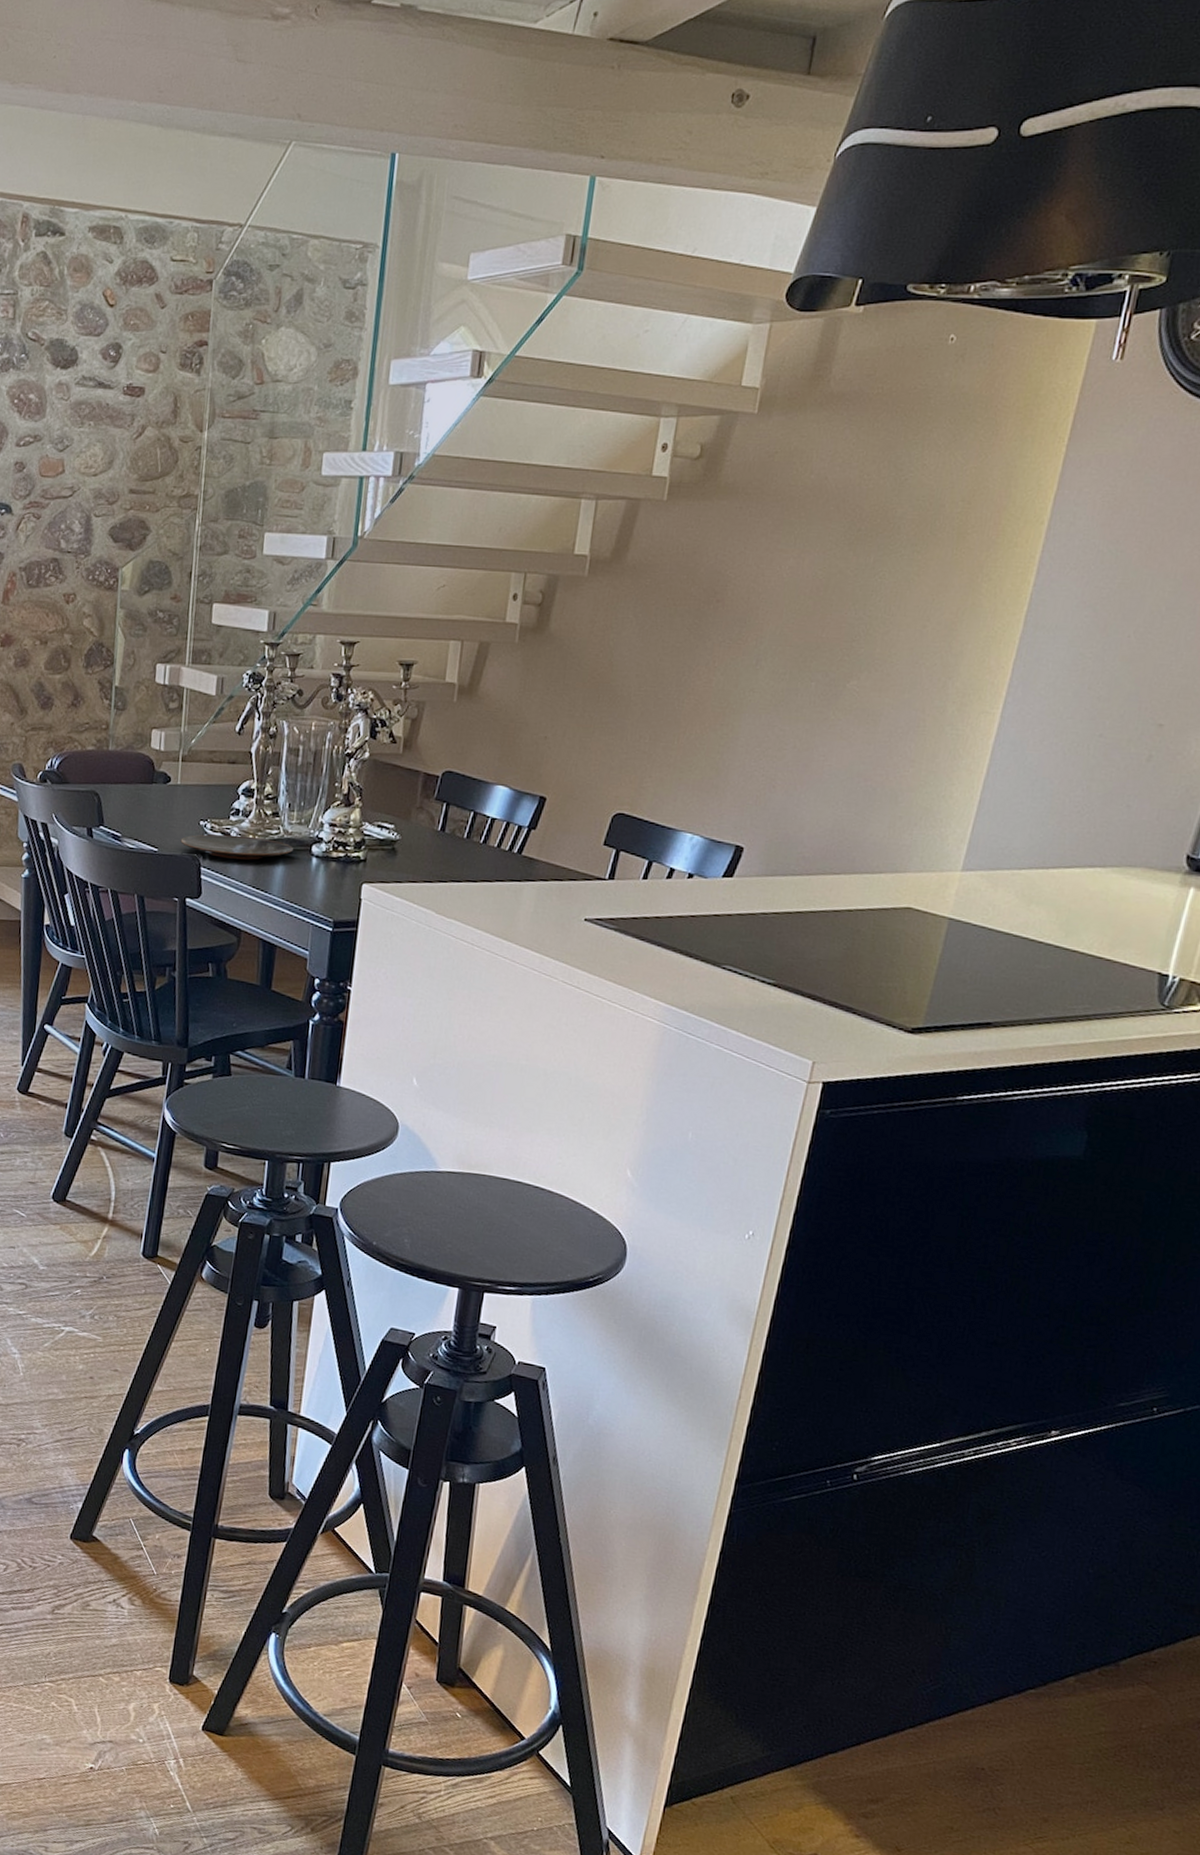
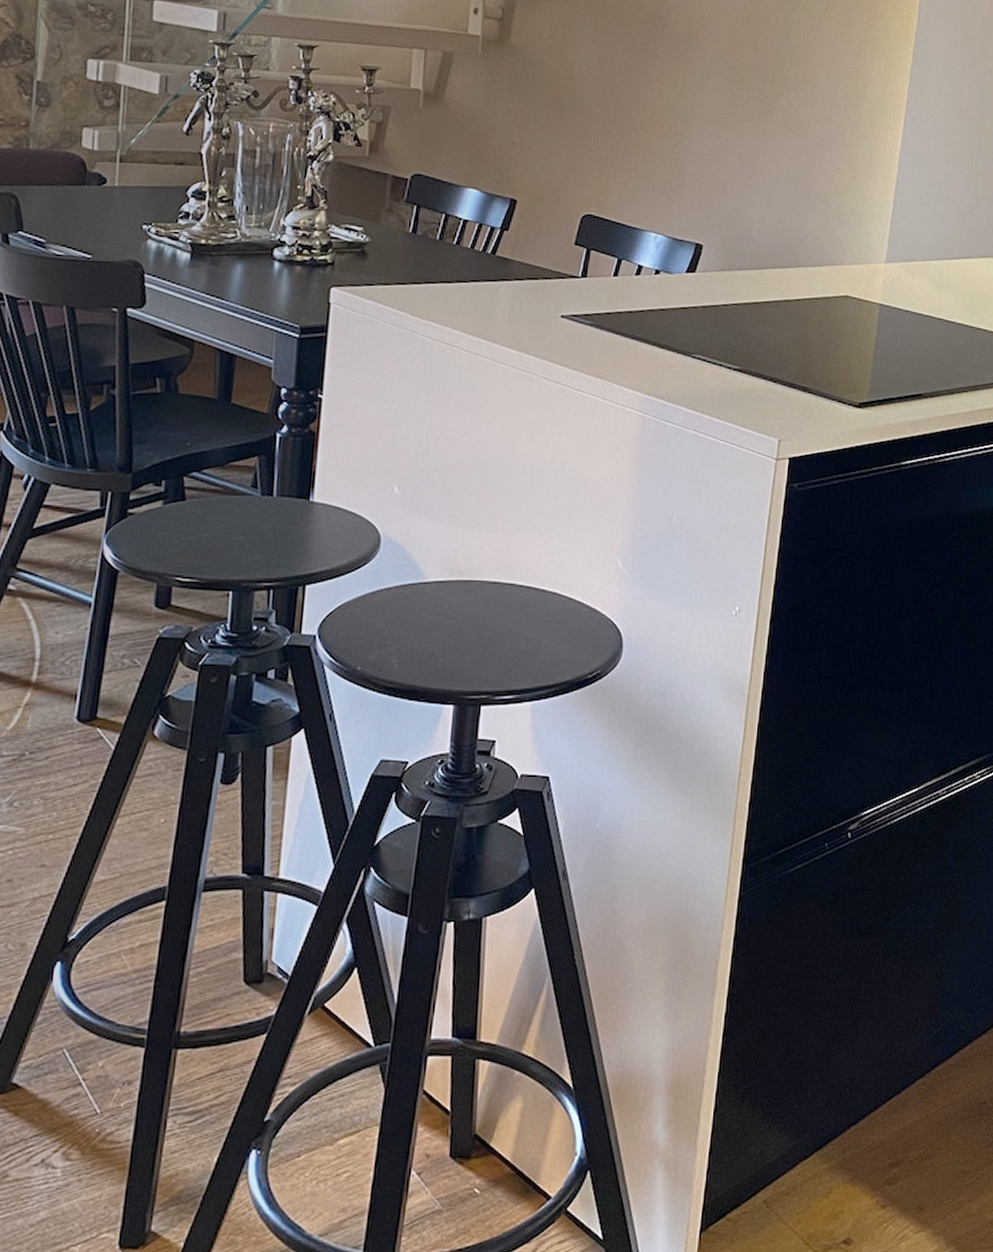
plate: present [180,834,293,860] -> none [119,239,252,266]

